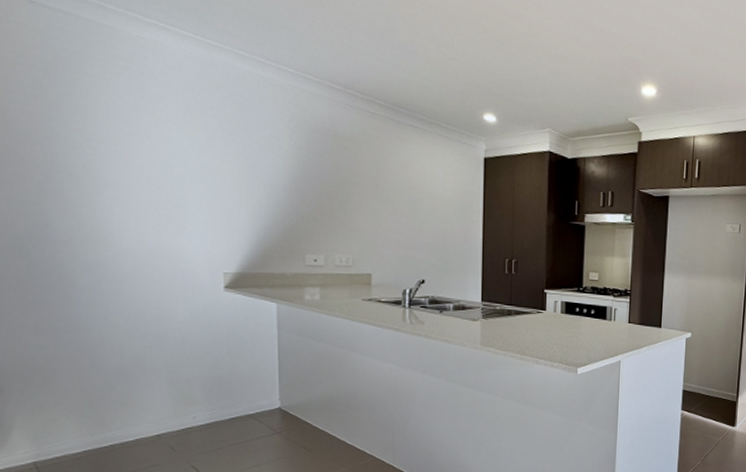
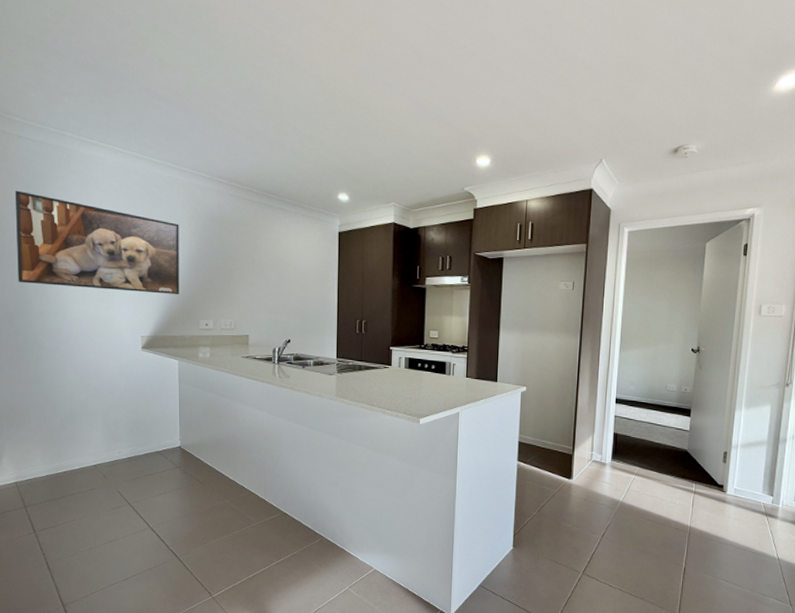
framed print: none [24,74,278,222] -> present [14,190,180,294]

